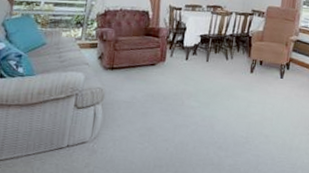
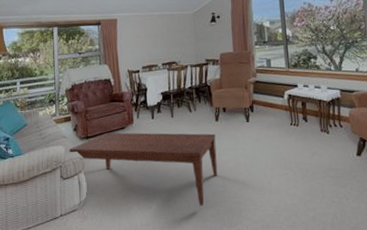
coffee table: none [89,66,247,155] -> present [69,132,218,206]

